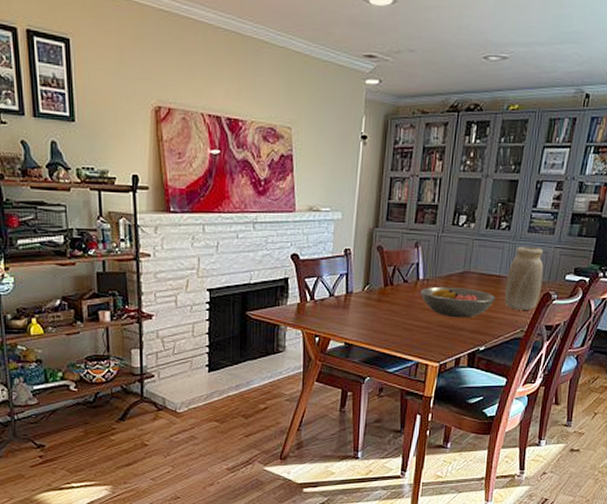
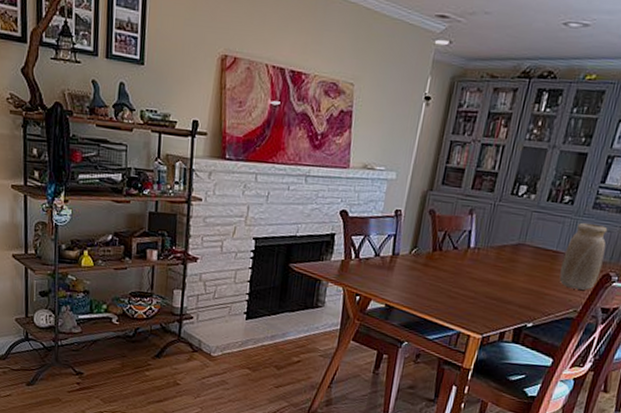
fruit bowl: present [420,286,495,318] -> none [469,256,550,292]

